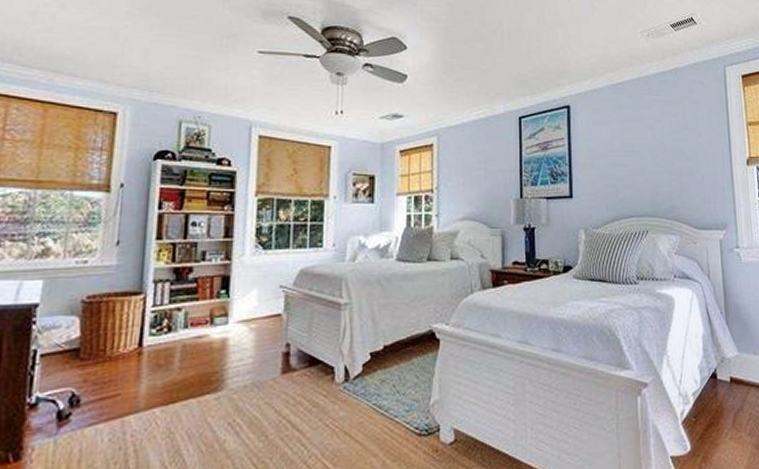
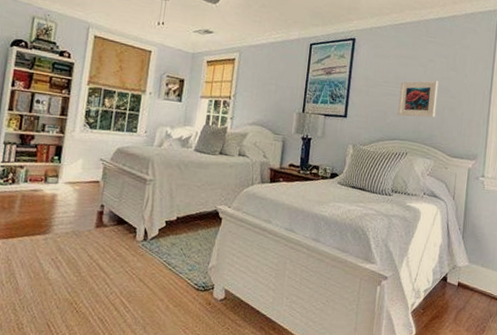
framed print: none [629,143,673,189] -> present [398,80,439,118]

